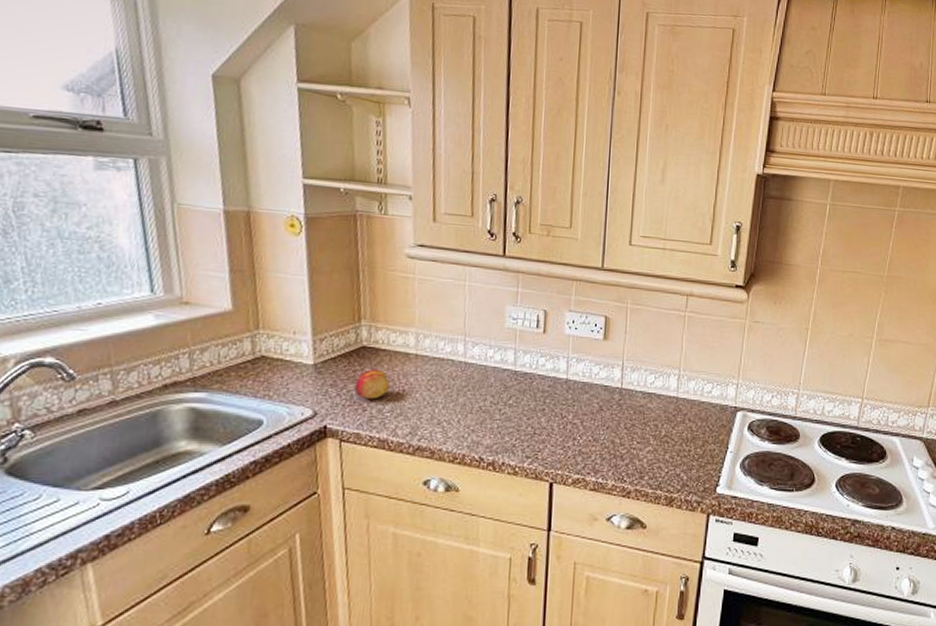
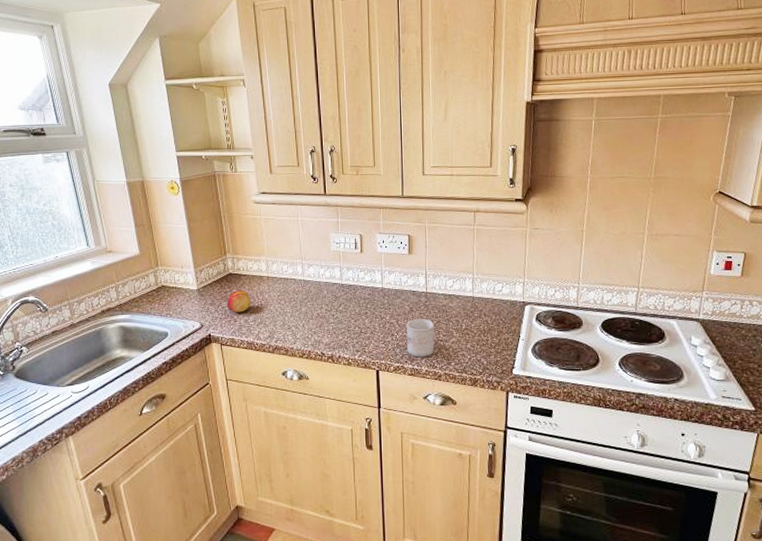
mug: none [590,421,627,468] -> present [406,319,435,357]

